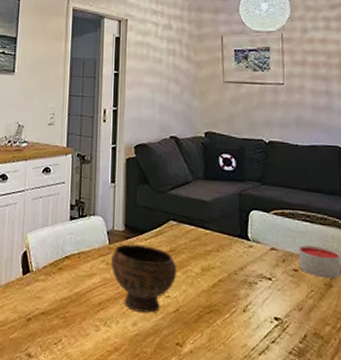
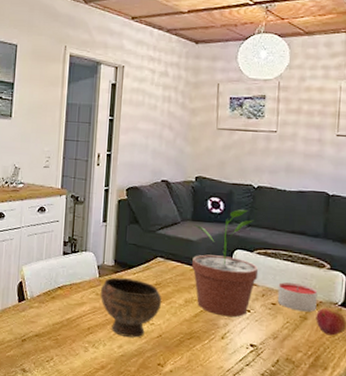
potted plant: none [206,166,277,287] -> present [192,209,259,317]

